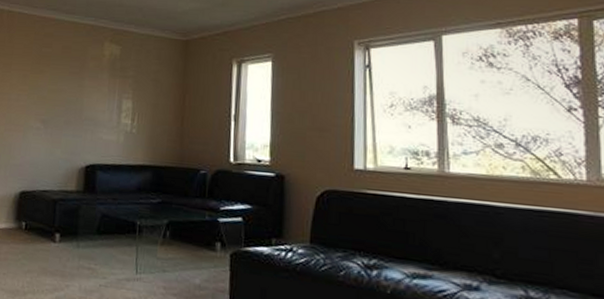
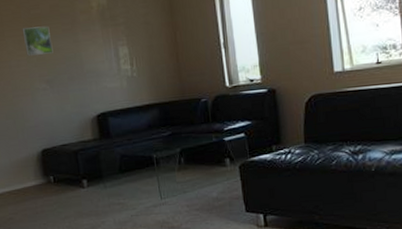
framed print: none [28,64,57,94] -> present [22,26,54,56]

